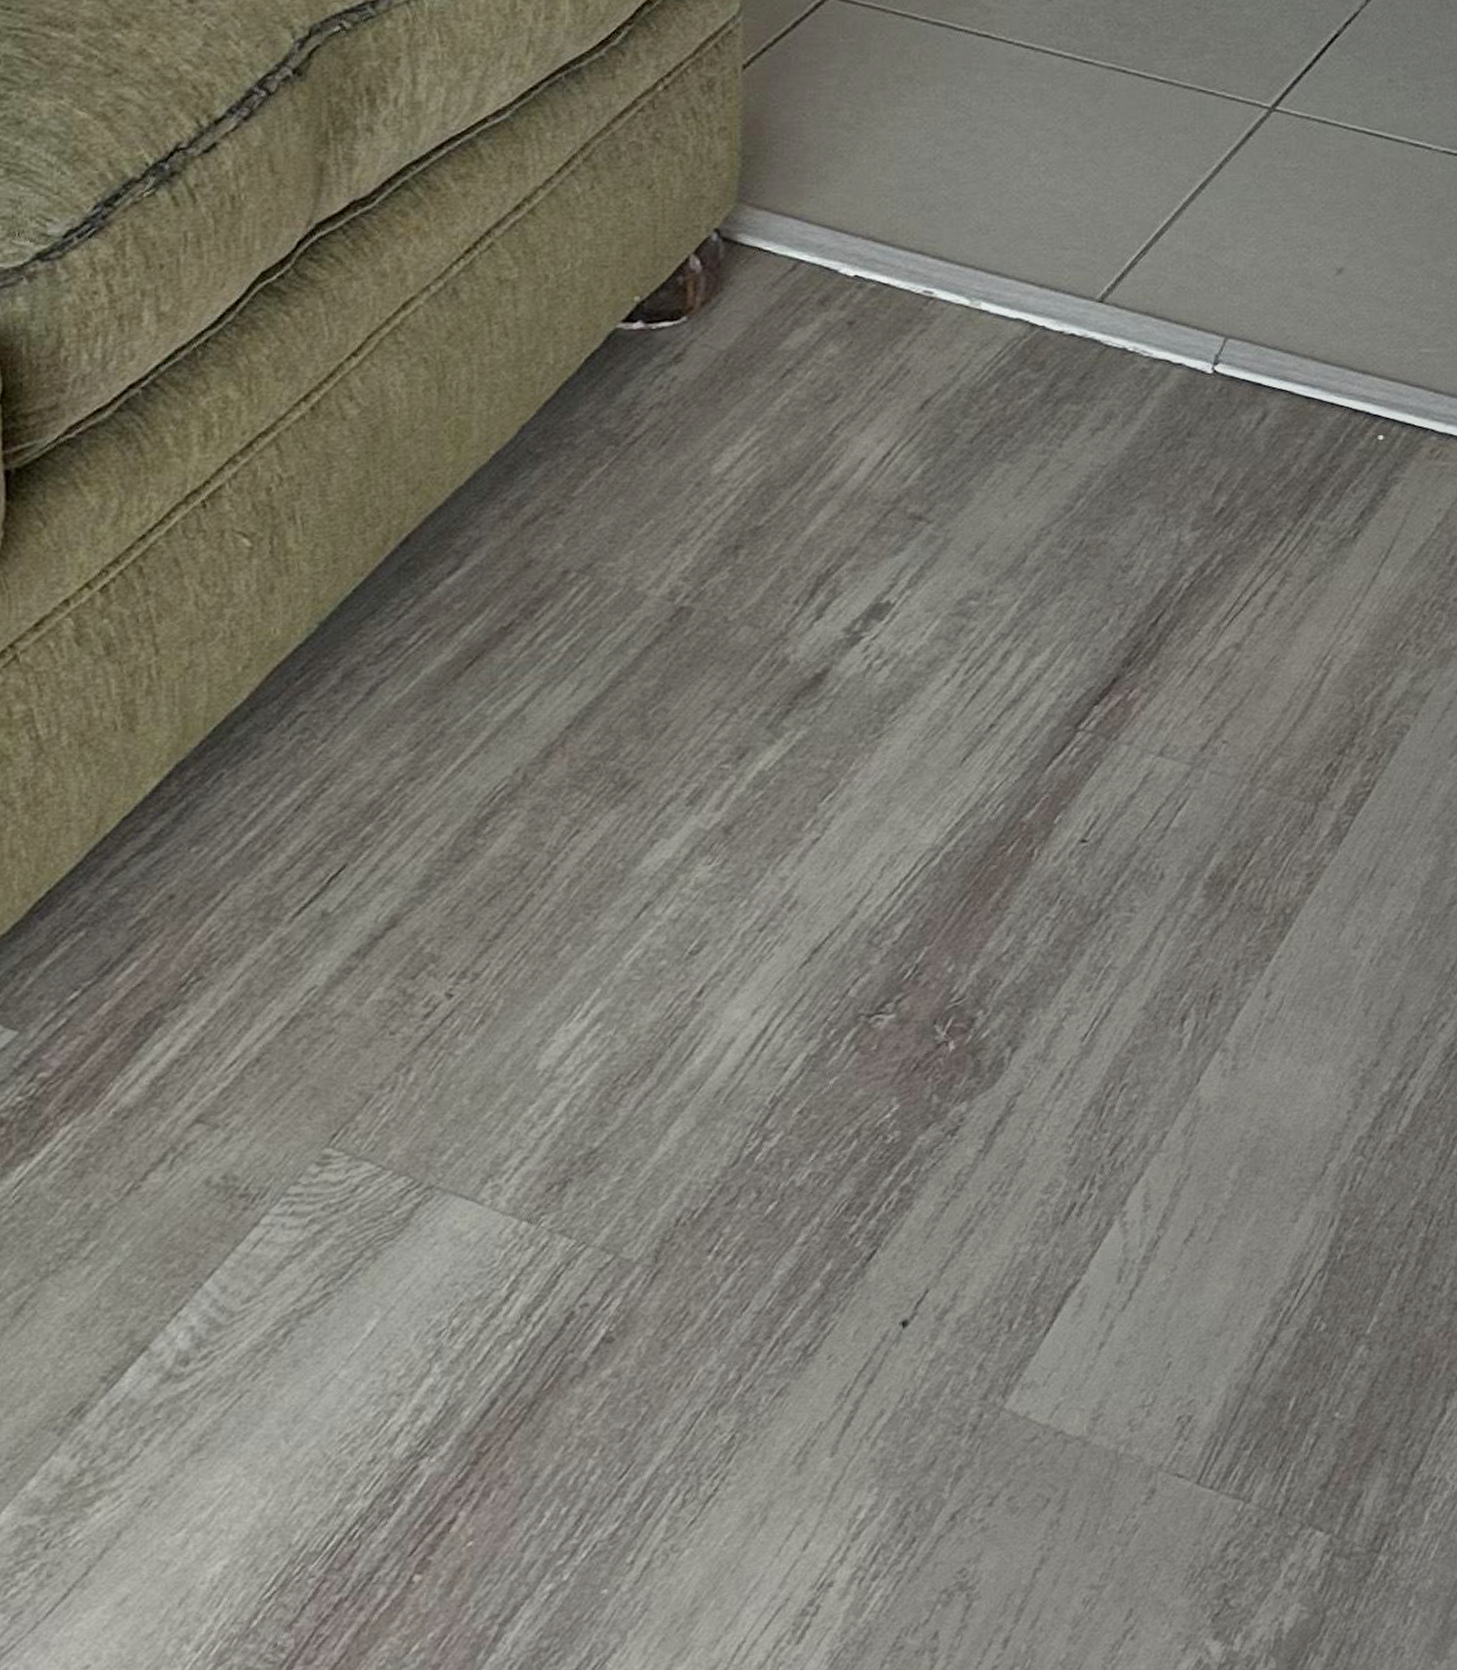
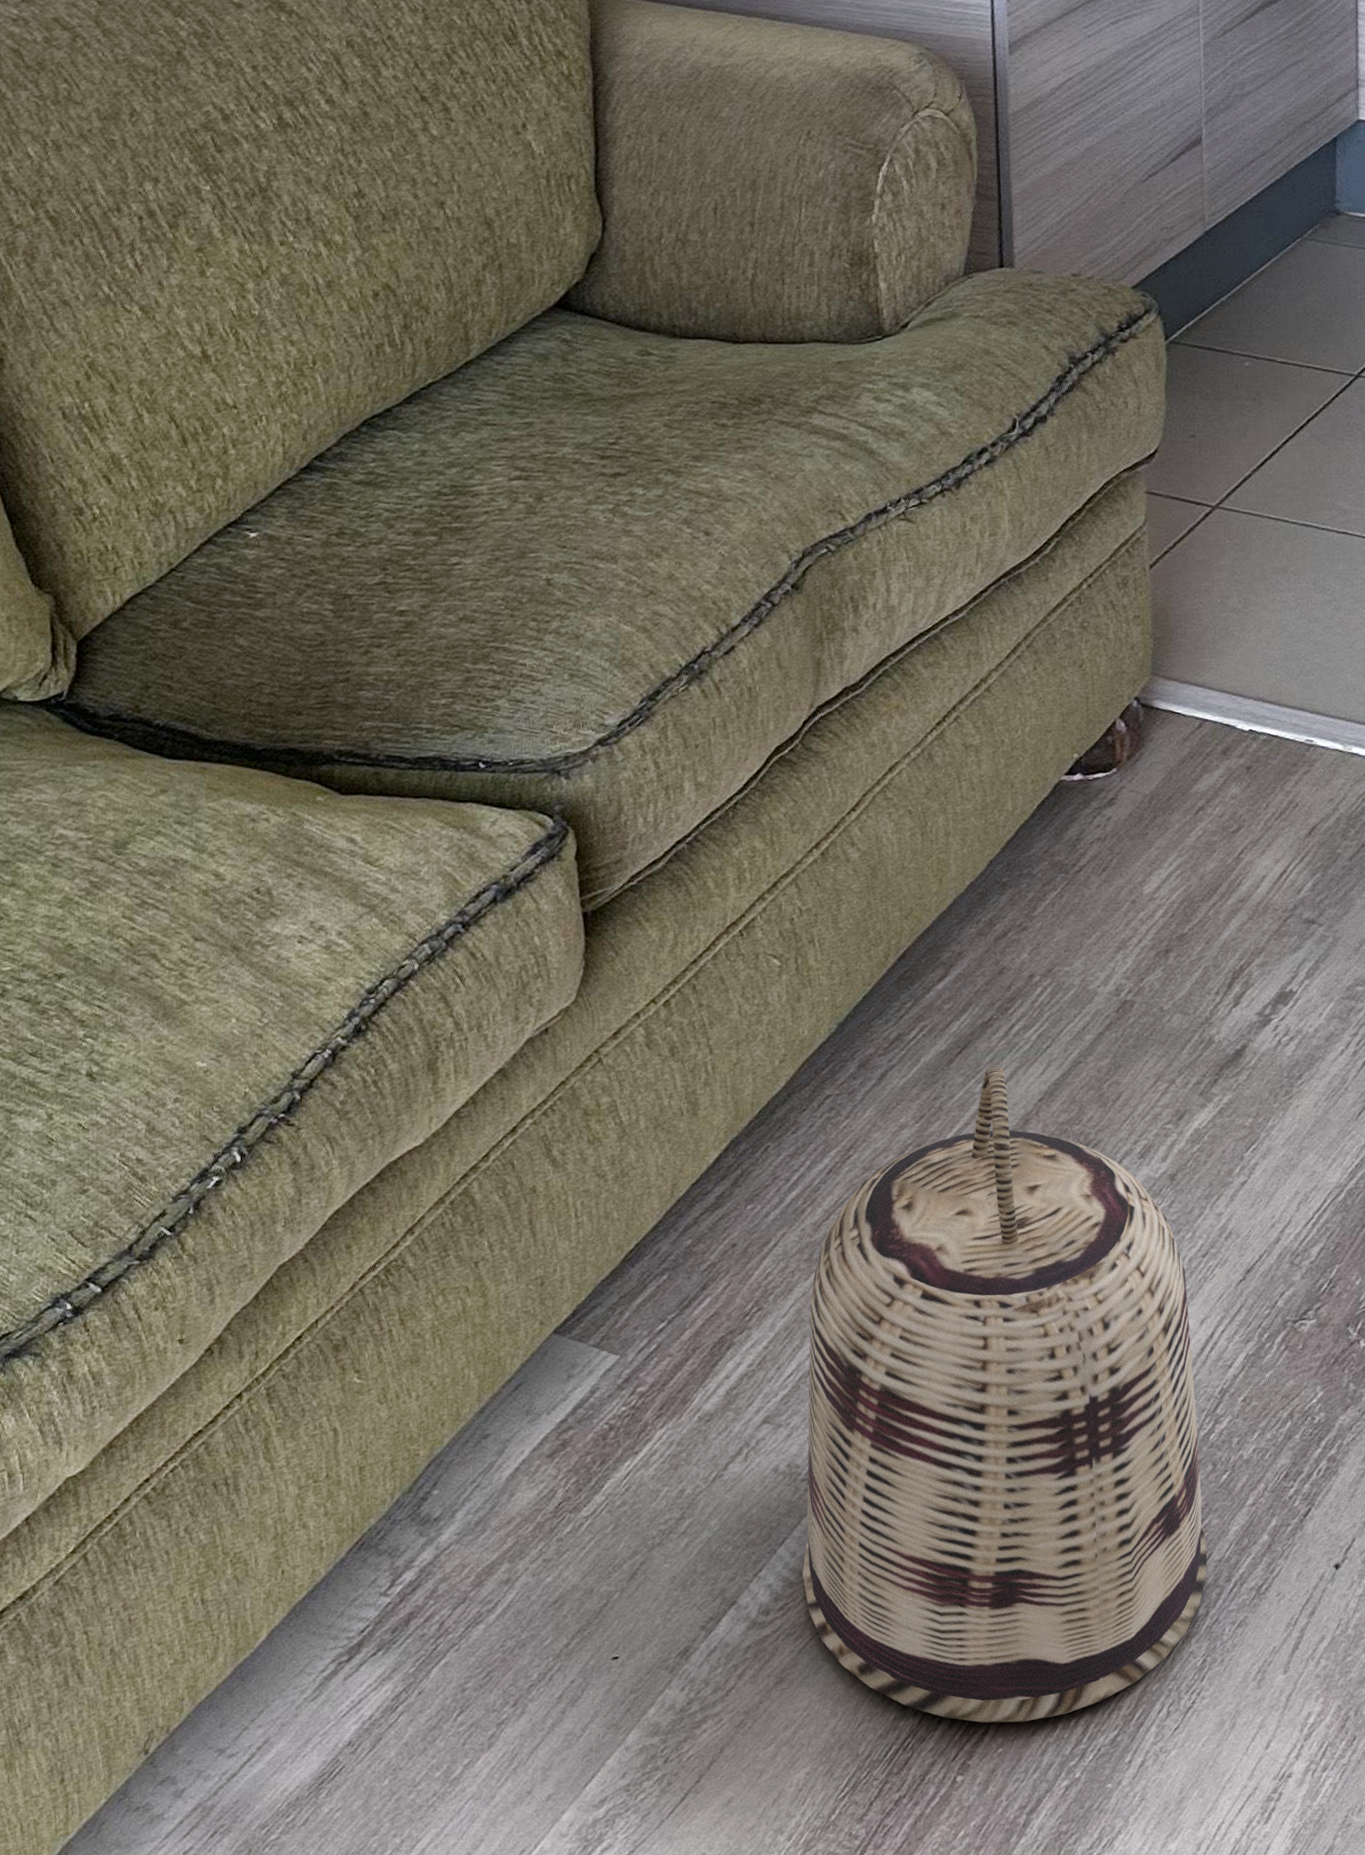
basket: none [234,682,744,1509] -> present [802,1065,1208,1723]

